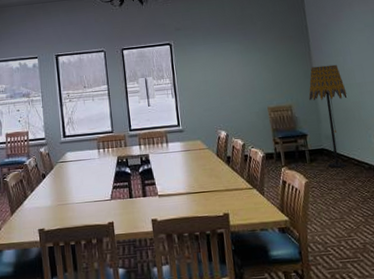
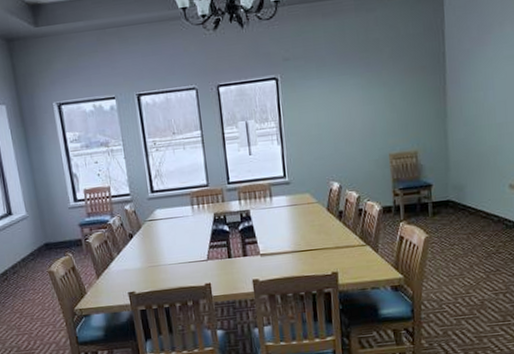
floor lamp: present [309,64,347,168] -> none [438,101,484,222]

